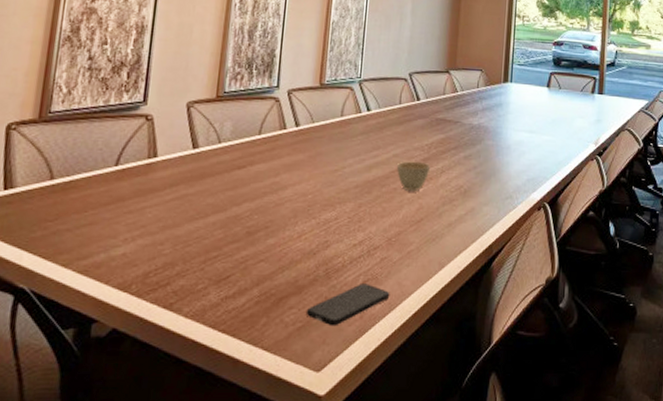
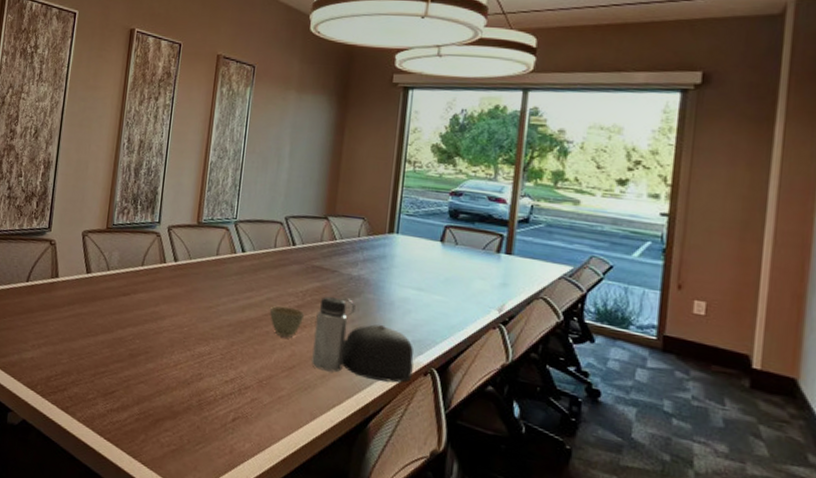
smartphone: present [305,284,390,326] -> none [179,419,260,456]
water bottle: none [438,147,529,221] -> present [312,296,414,383]

